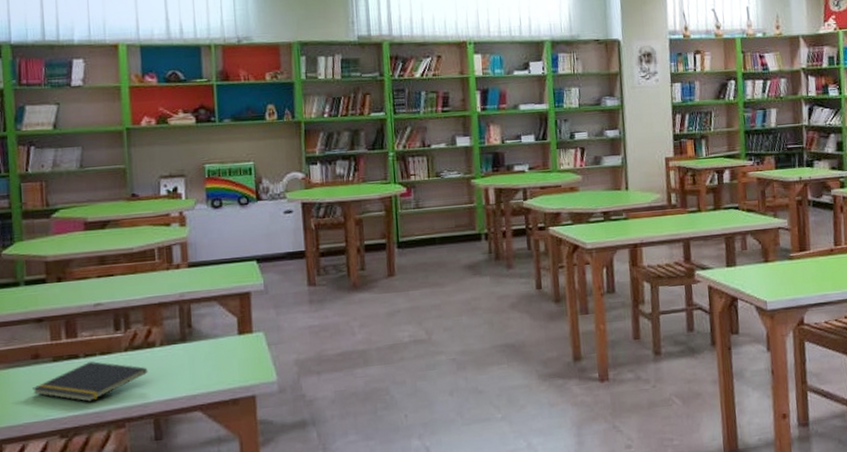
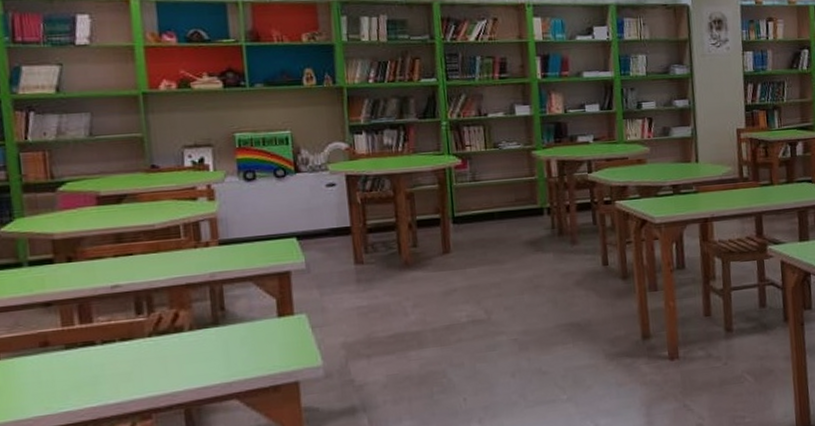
notepad: present [32,361,148,402] -> none [42,348,176,392]

